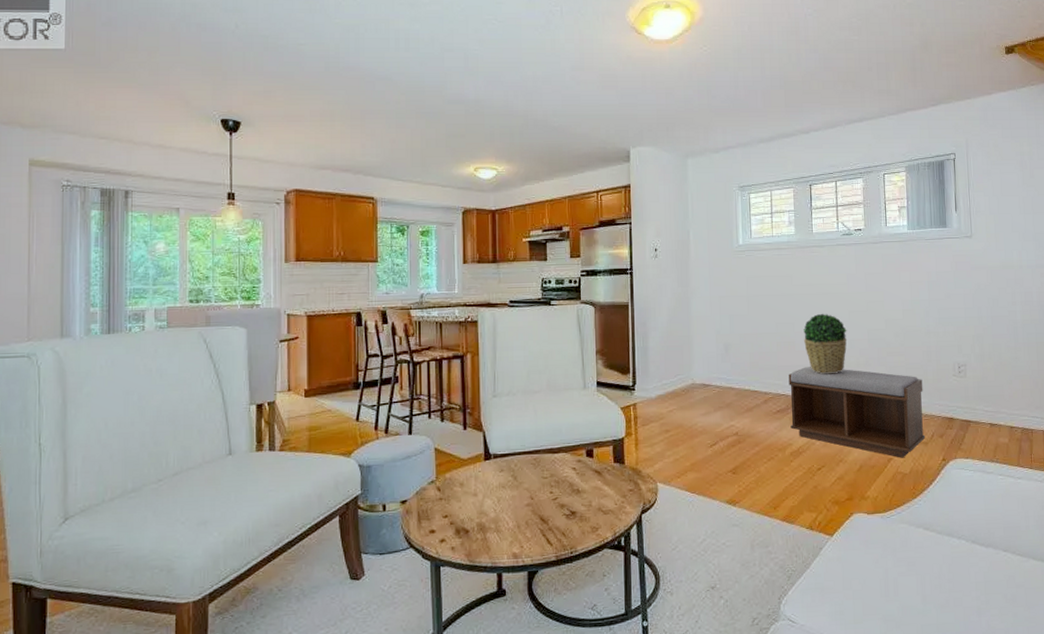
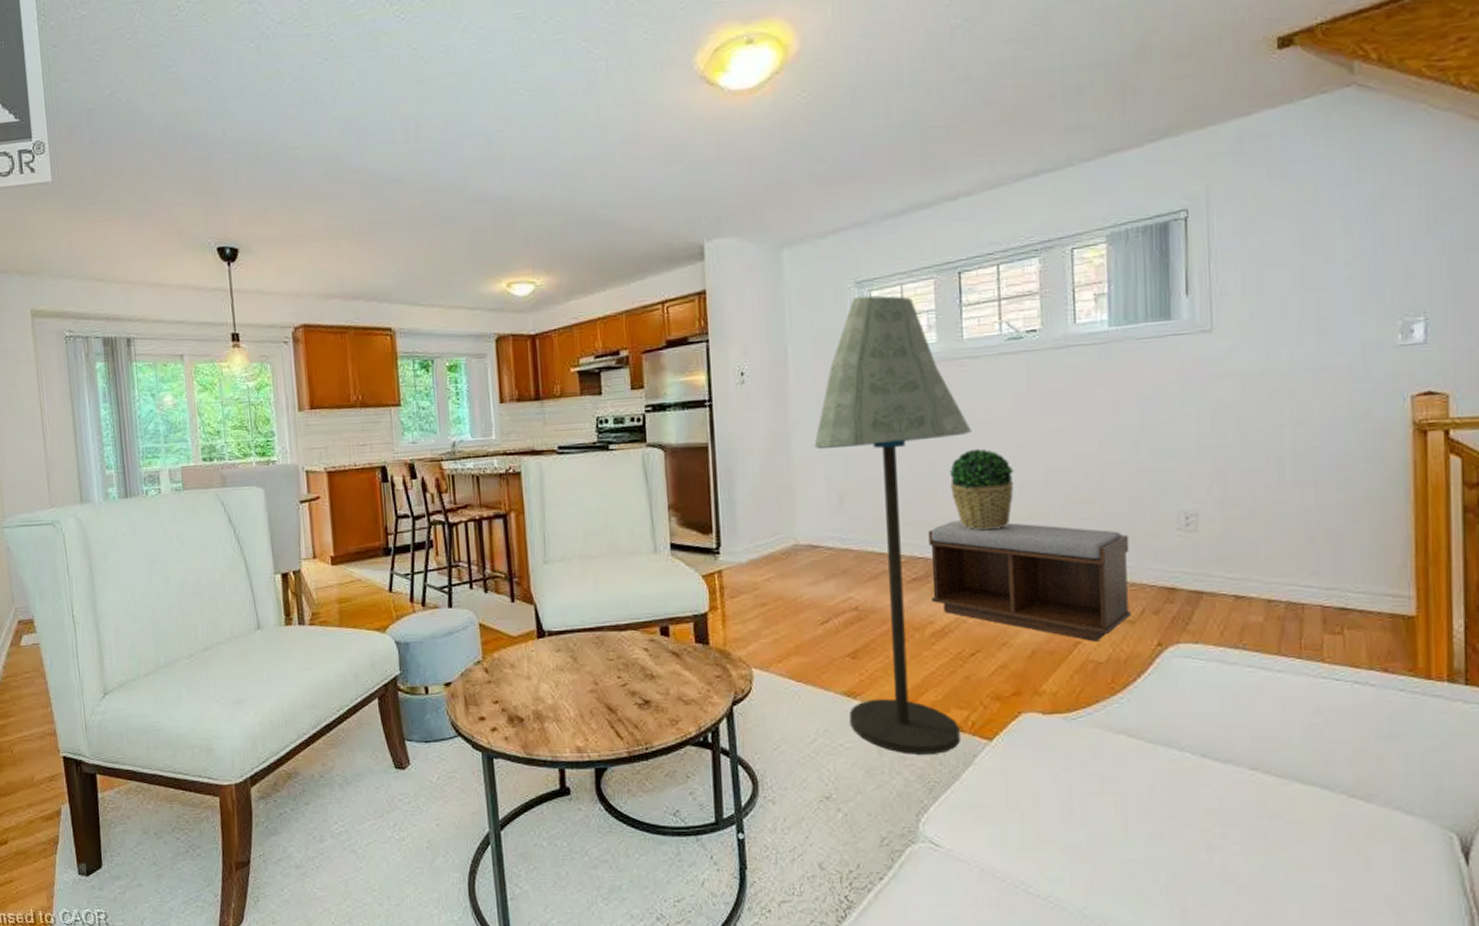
floor lamp: none [708,197,818,549] -> present [814,295,971,755]

